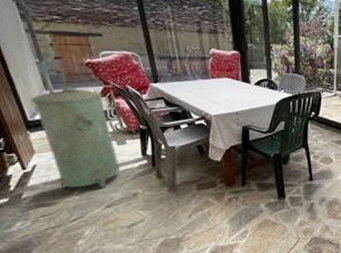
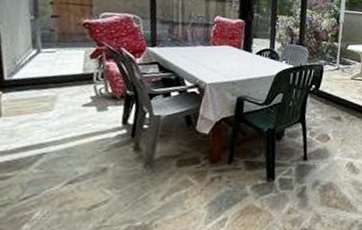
trash can: present [30,87,120,189] -> none [12,46,95,160]

